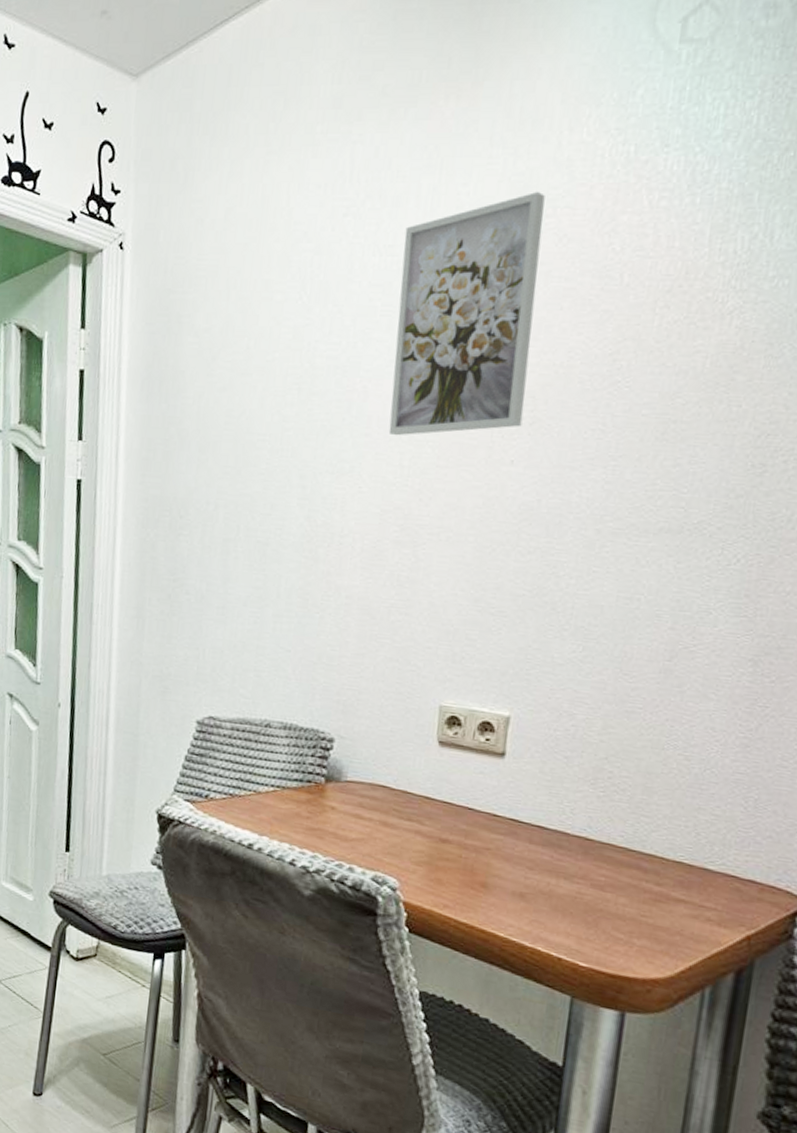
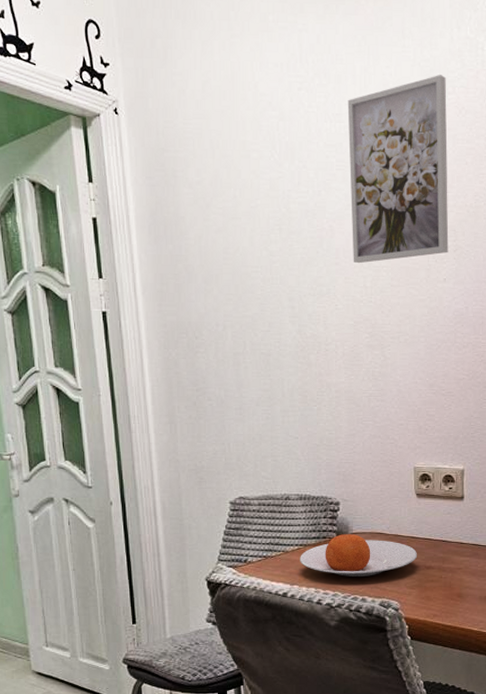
plate: none [274,780,431,840] -> present [300,534,417,577]

